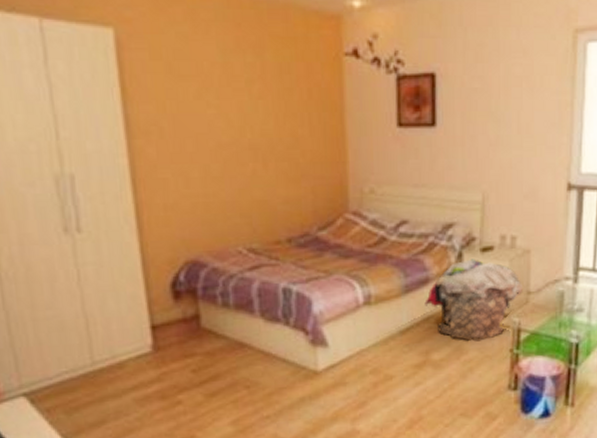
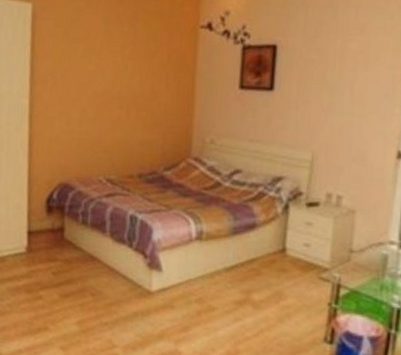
laundry basket: present [424,259,524,342] -> none [250,211,346,290]

